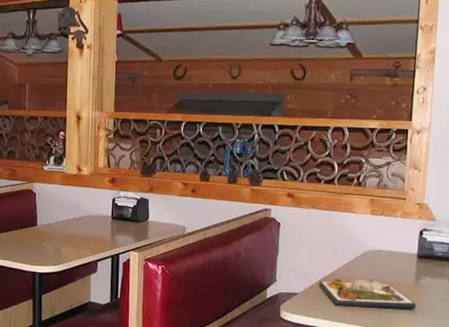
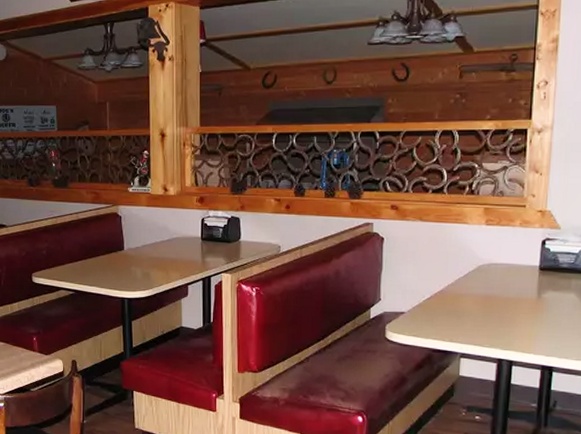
dinner plate: present [319,278,417,310] -> none [428,295,539,327]

